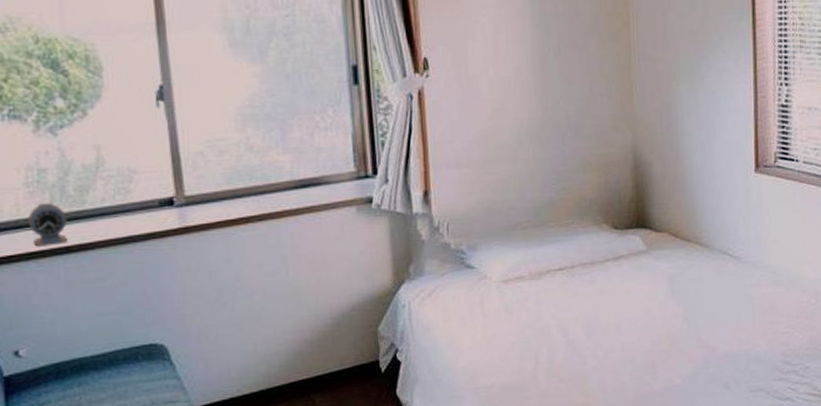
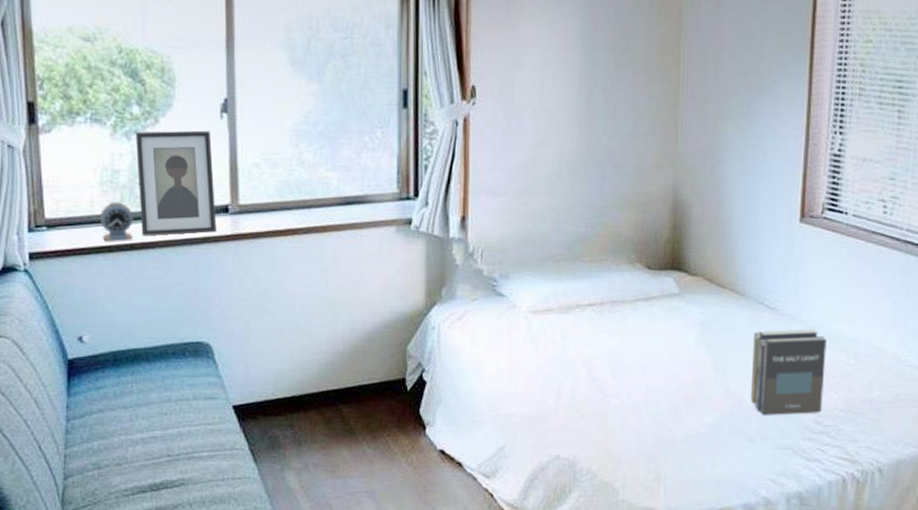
picture frame: none [61,120,162,238] -> present [135,130,216,236]
books: none [720,273,790,361] -> present [750,329,827,415]

